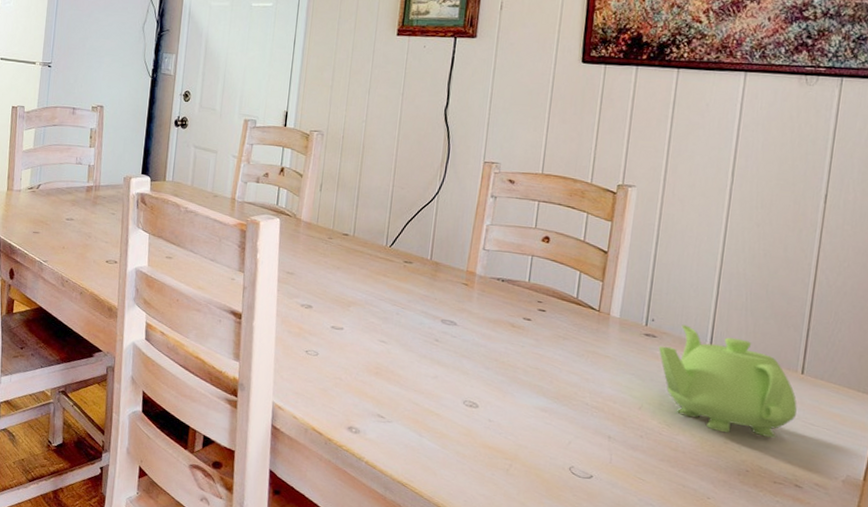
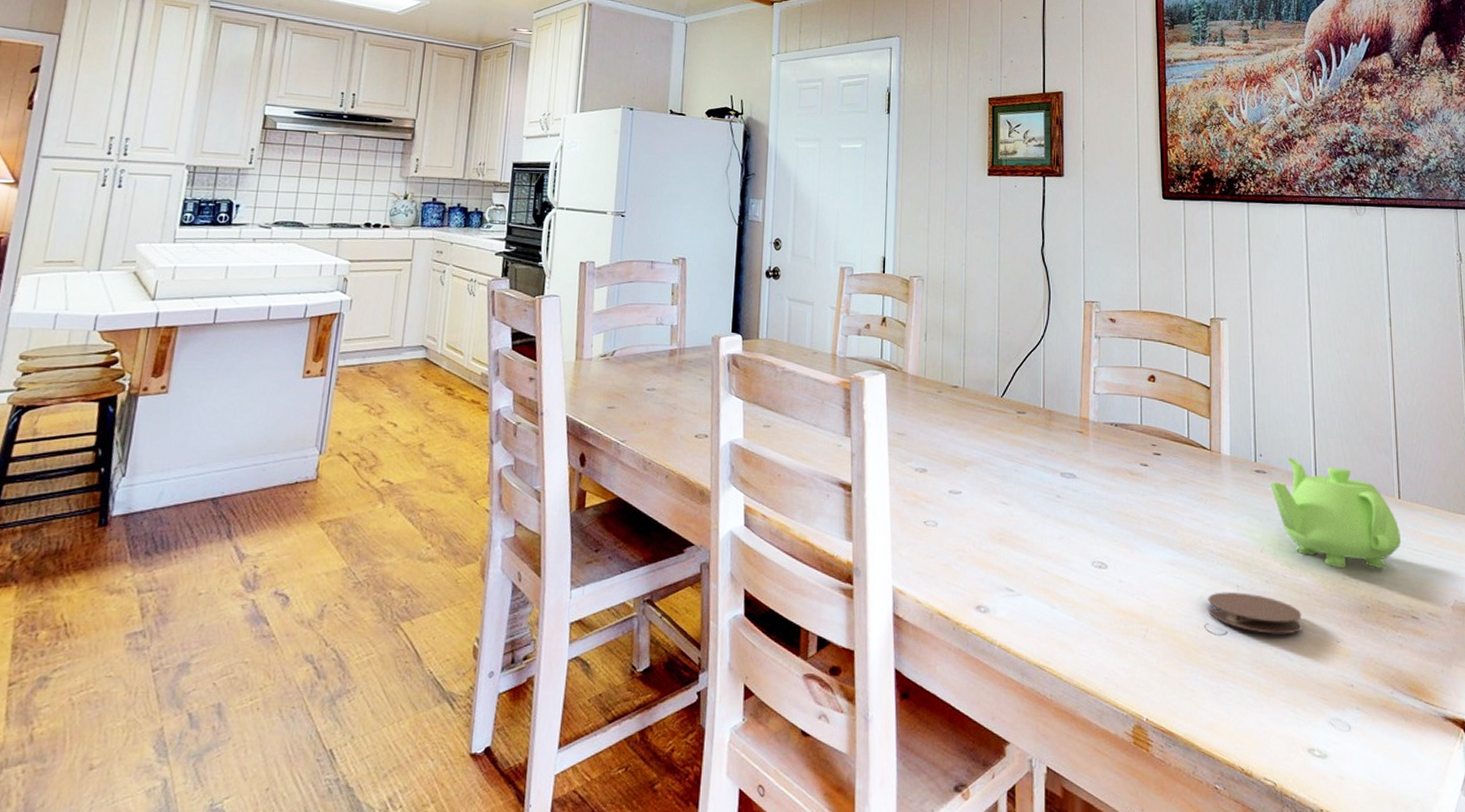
coaster: none [575,440,674,486] -> present [1208,592,1302,635]

